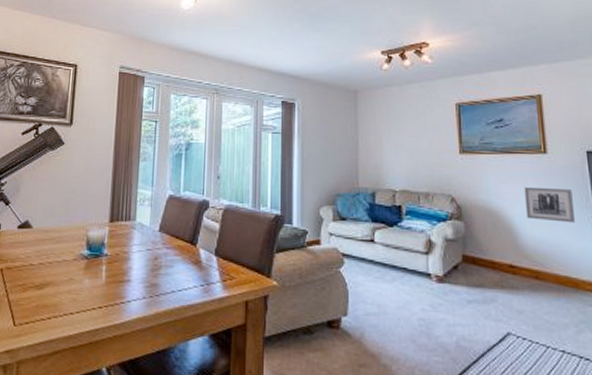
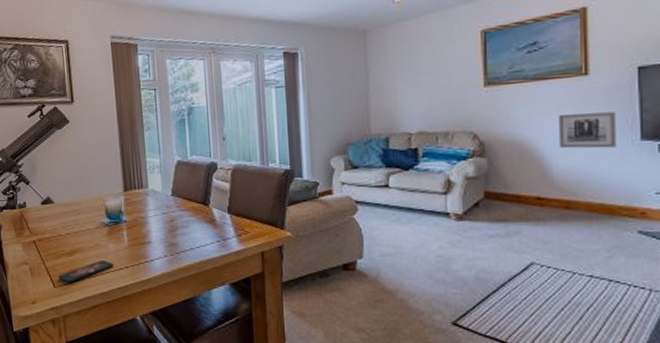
smartphone: none [20,297,87,322] -> present [57,261,114,283]

